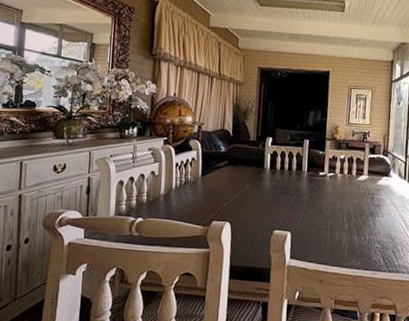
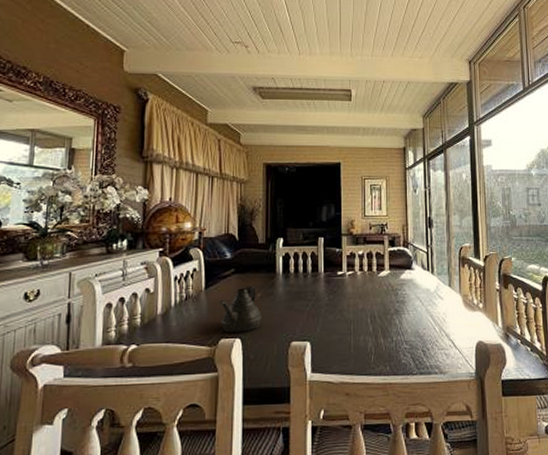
teapot: none [213,177,250,218] -> present [220,285,262,333]

